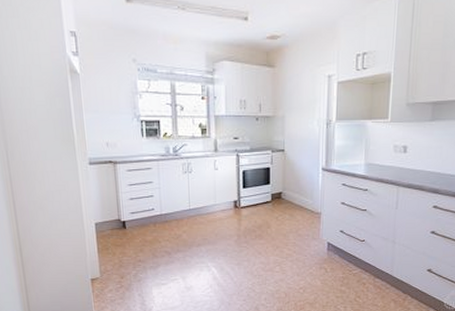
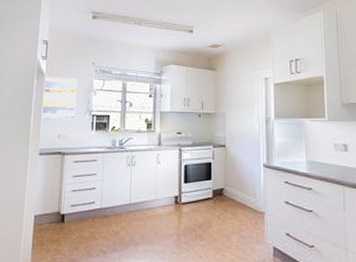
wall art: none [78,77,122,127] -> present [40,76,78,120]

